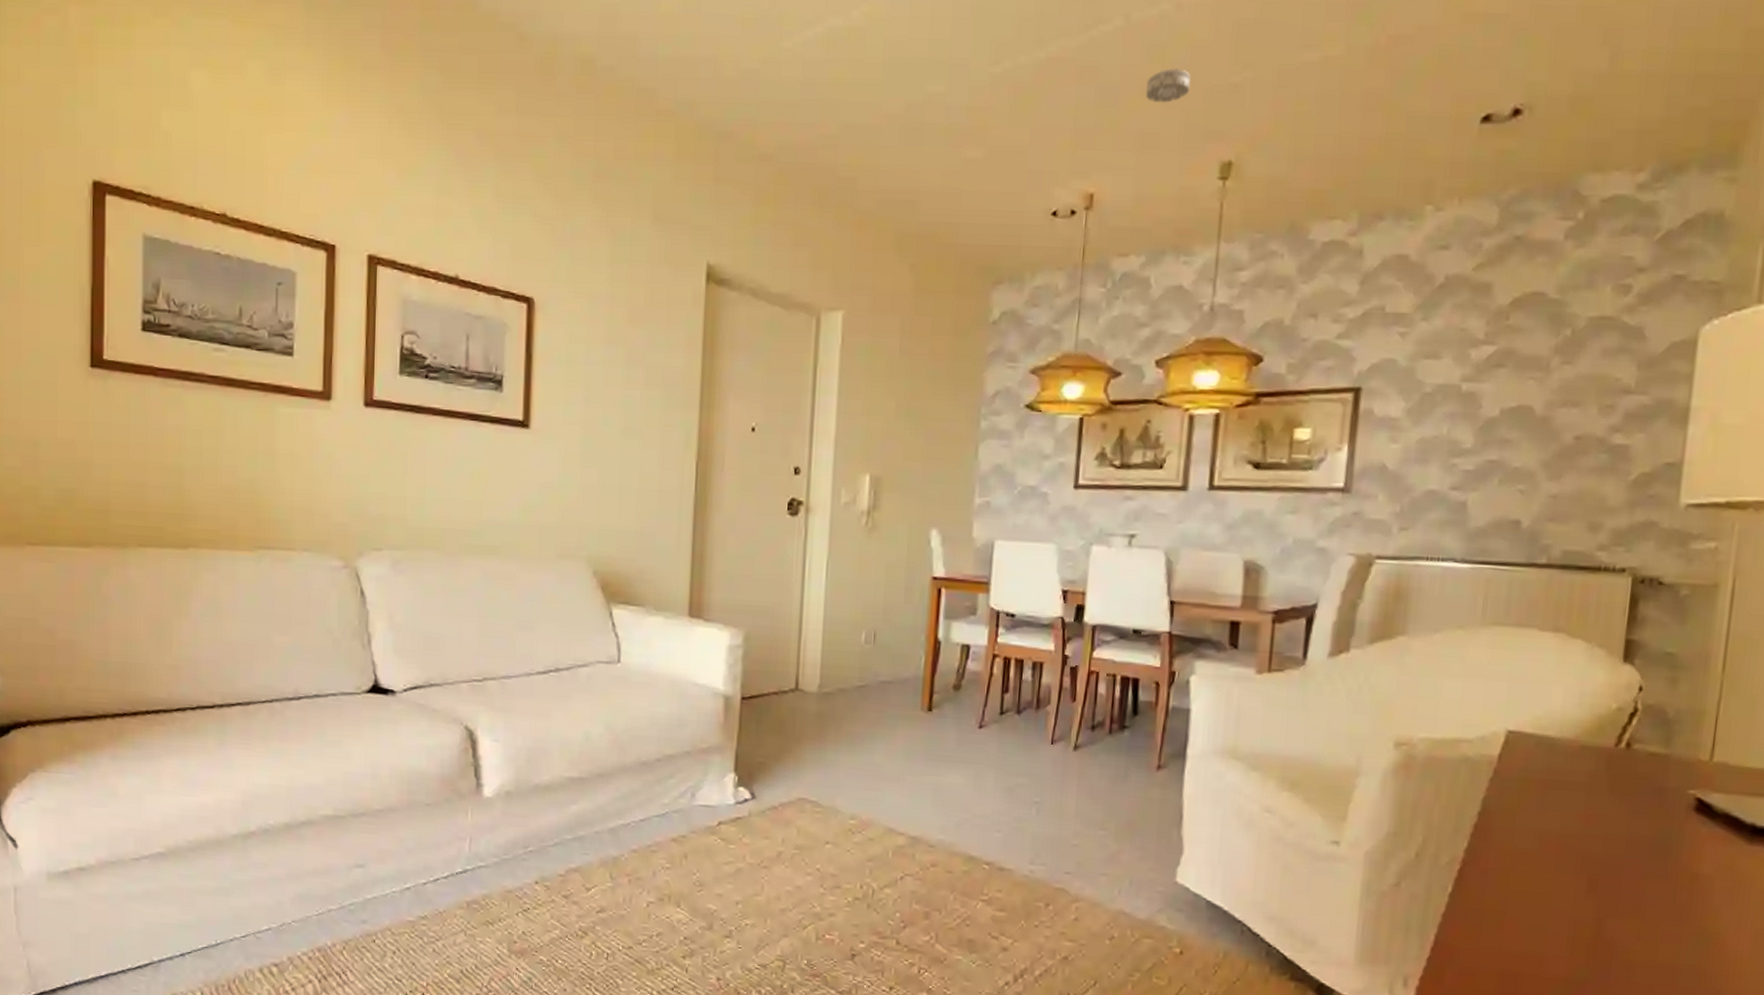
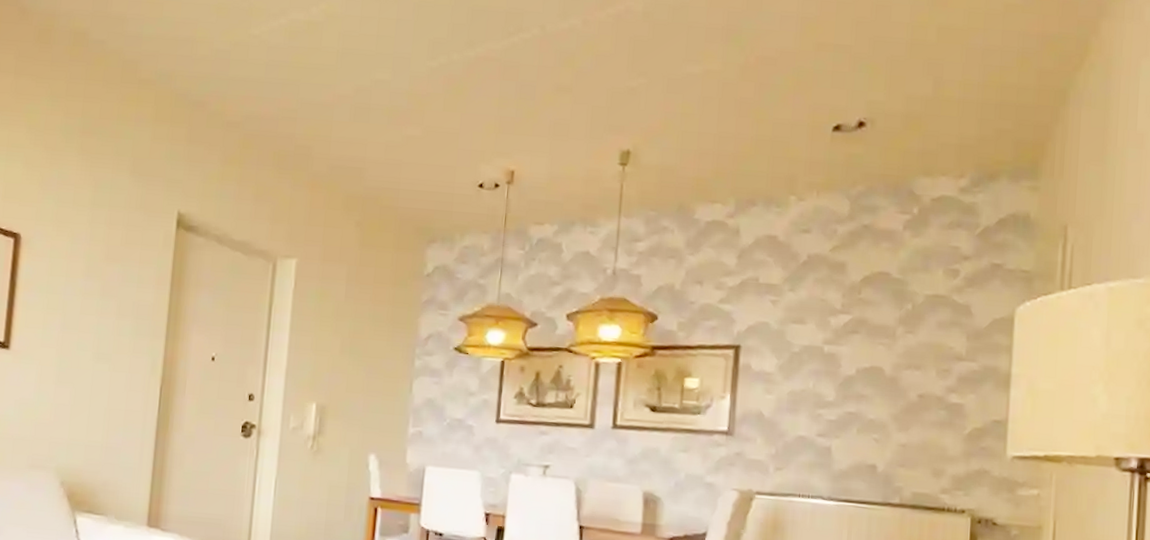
smoke detector: present [1146,68,1190,103] -> none [558,72,595,100]

